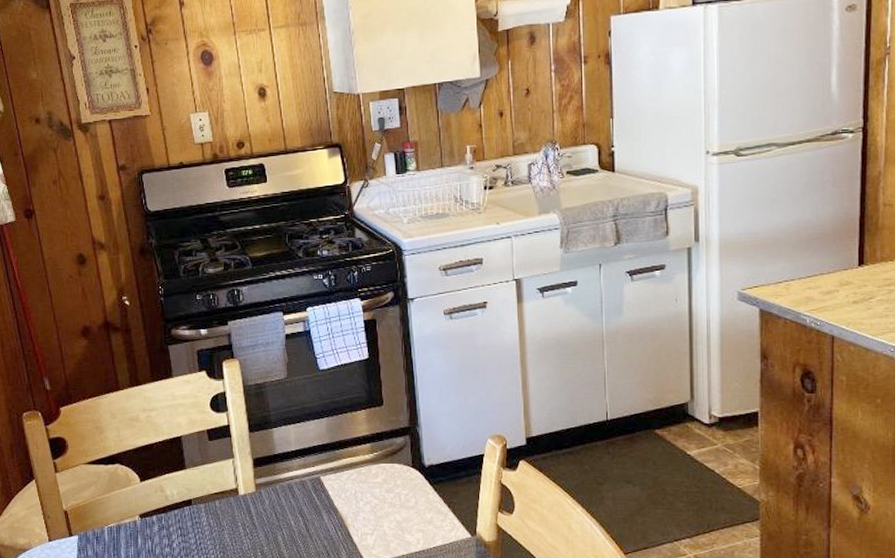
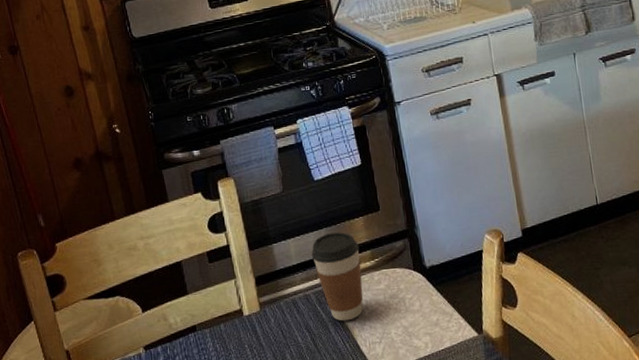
coffee cup: none [310,423,360,510] -> present [311,232,364,321]

